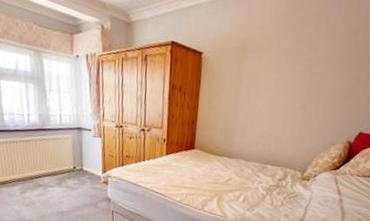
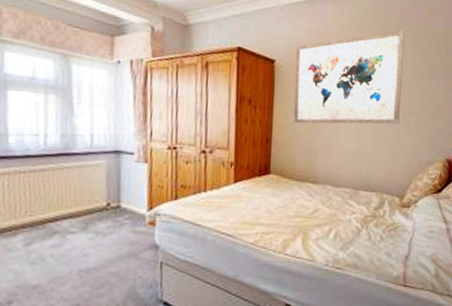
wall art: none [216,21,324,110] -> present [294,30,405,124]

